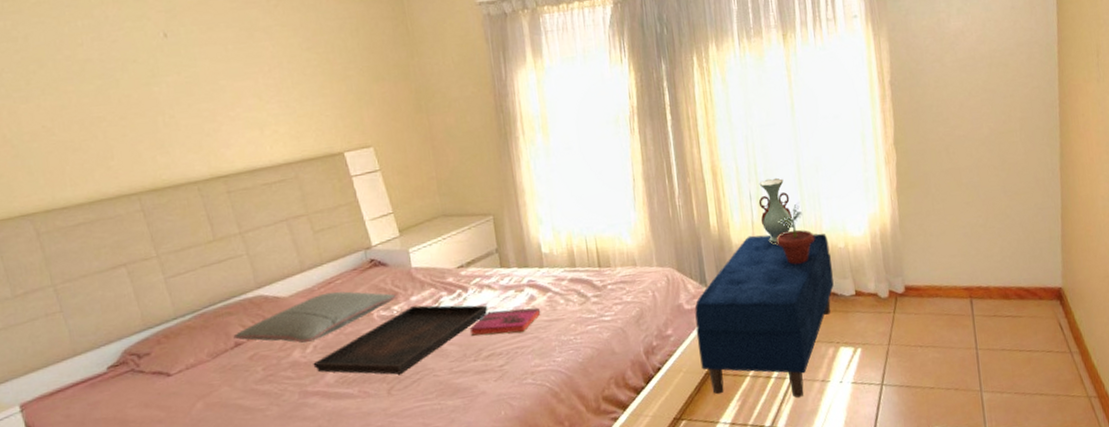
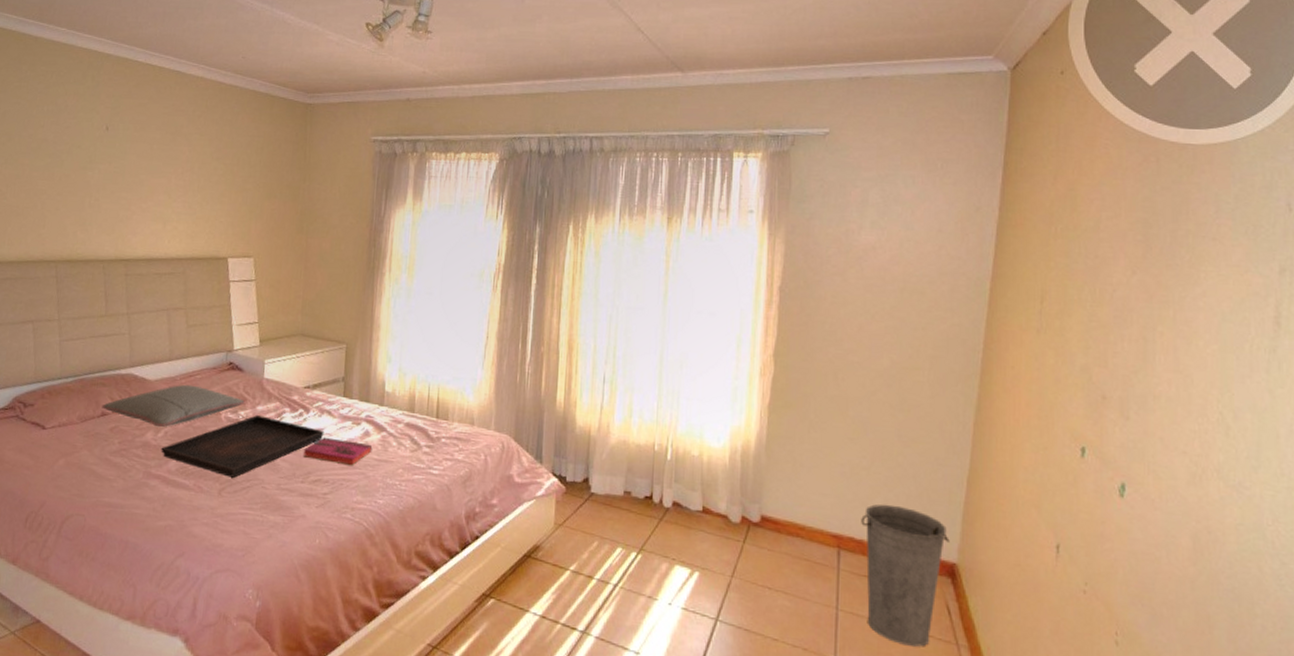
bench: present [694,233,834,398] -> none [521,420,682,608]
decorative vase: present [758,177,793,244] -> none [610,364,646,436]
potted plant: present [776,204,815,265] -> none [624,398,667,463]
bucket: none [985,250,1055,365] -> present [861,504,950,647]

